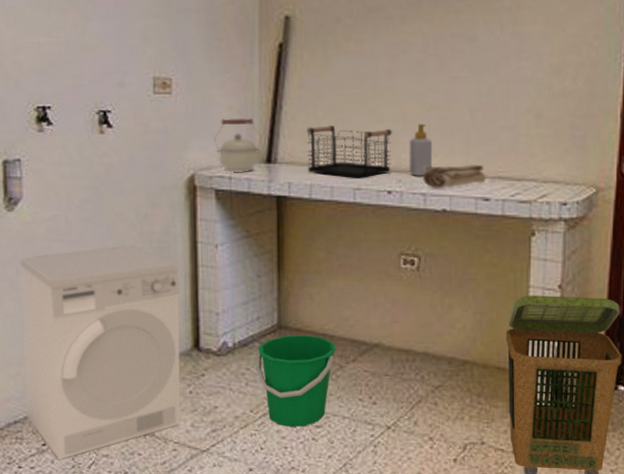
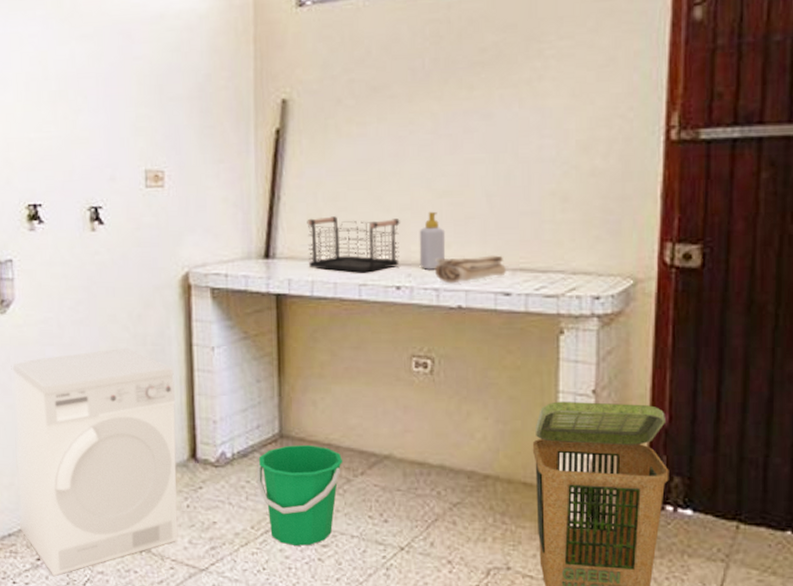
kettle: present [214,117,268,173] -> none [209,210,266,270]

